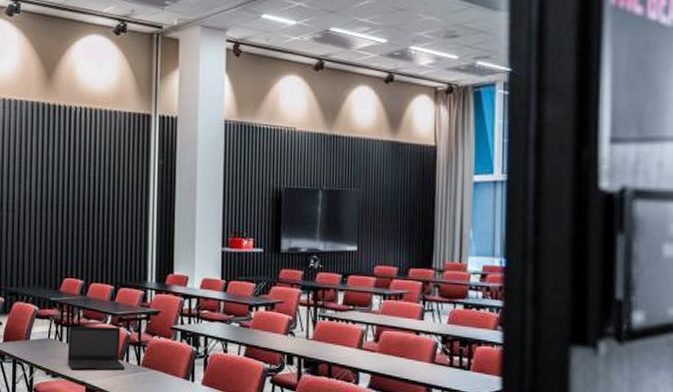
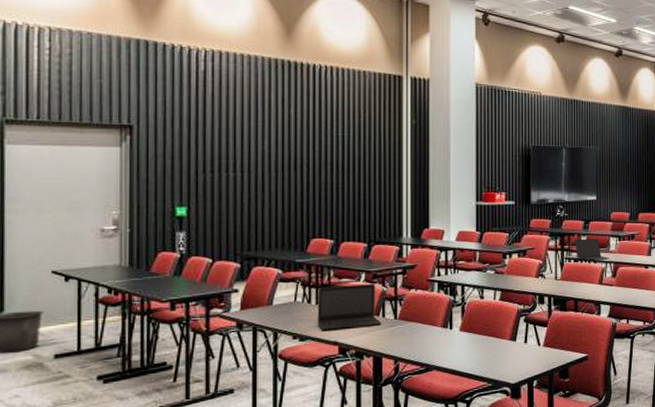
laptop: none [330,294,371,321] -> present [575,238,609,261]

